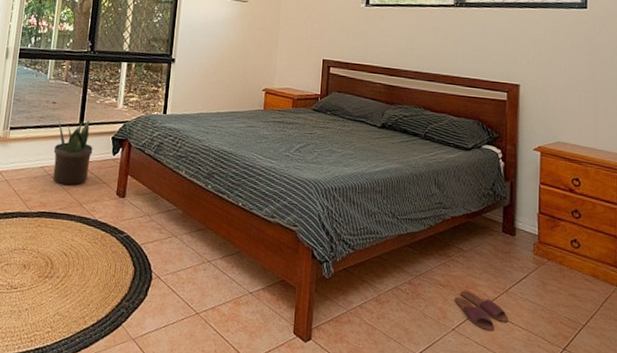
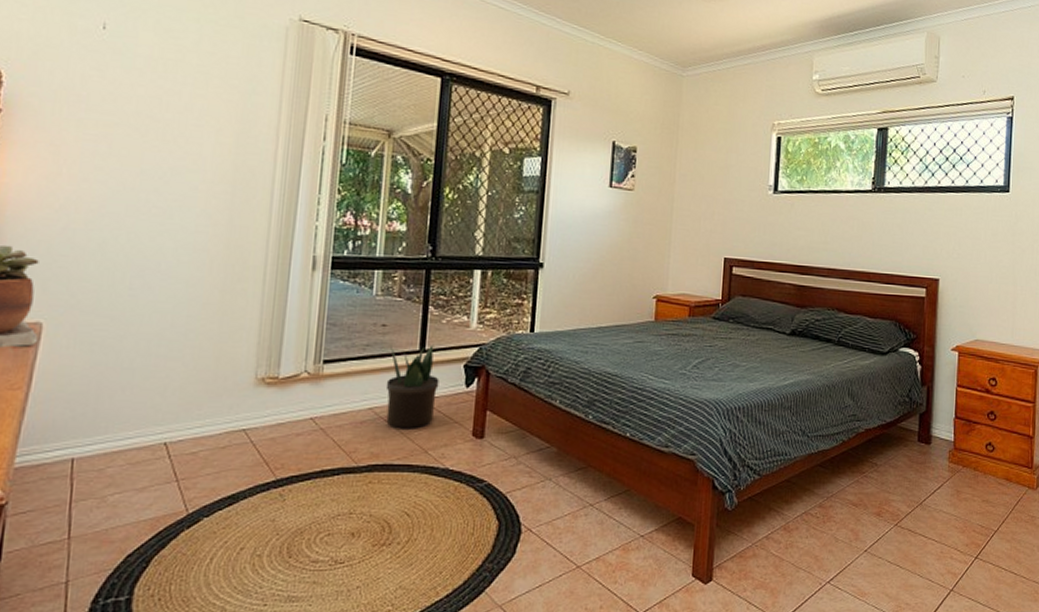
slippers: present [454,290,509,331] -> none [867,508,922,548]

